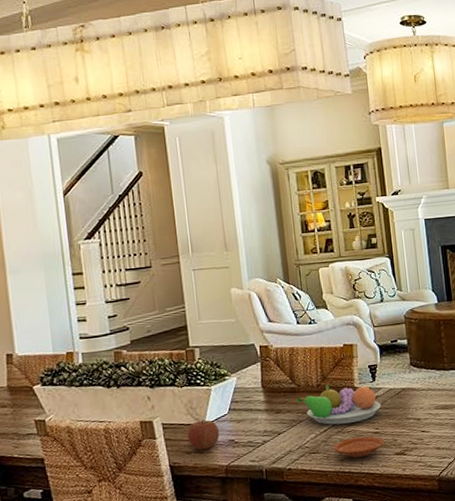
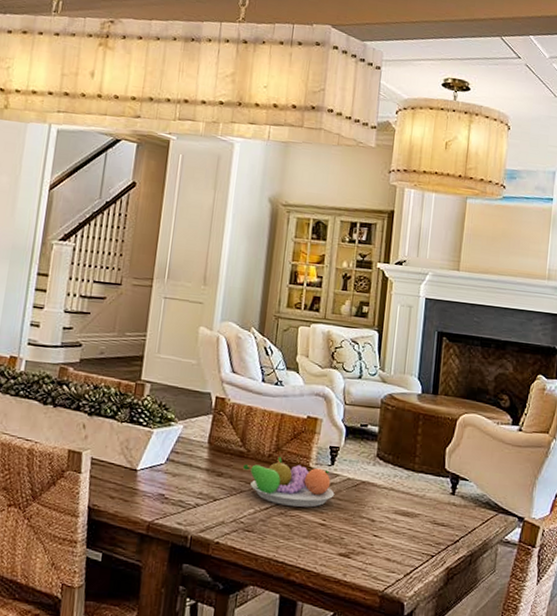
apple: present [187,419,220,450] -> none [114,464,151,499]
plate: present [333,436,384,458] -> none [270,523,329,550]

